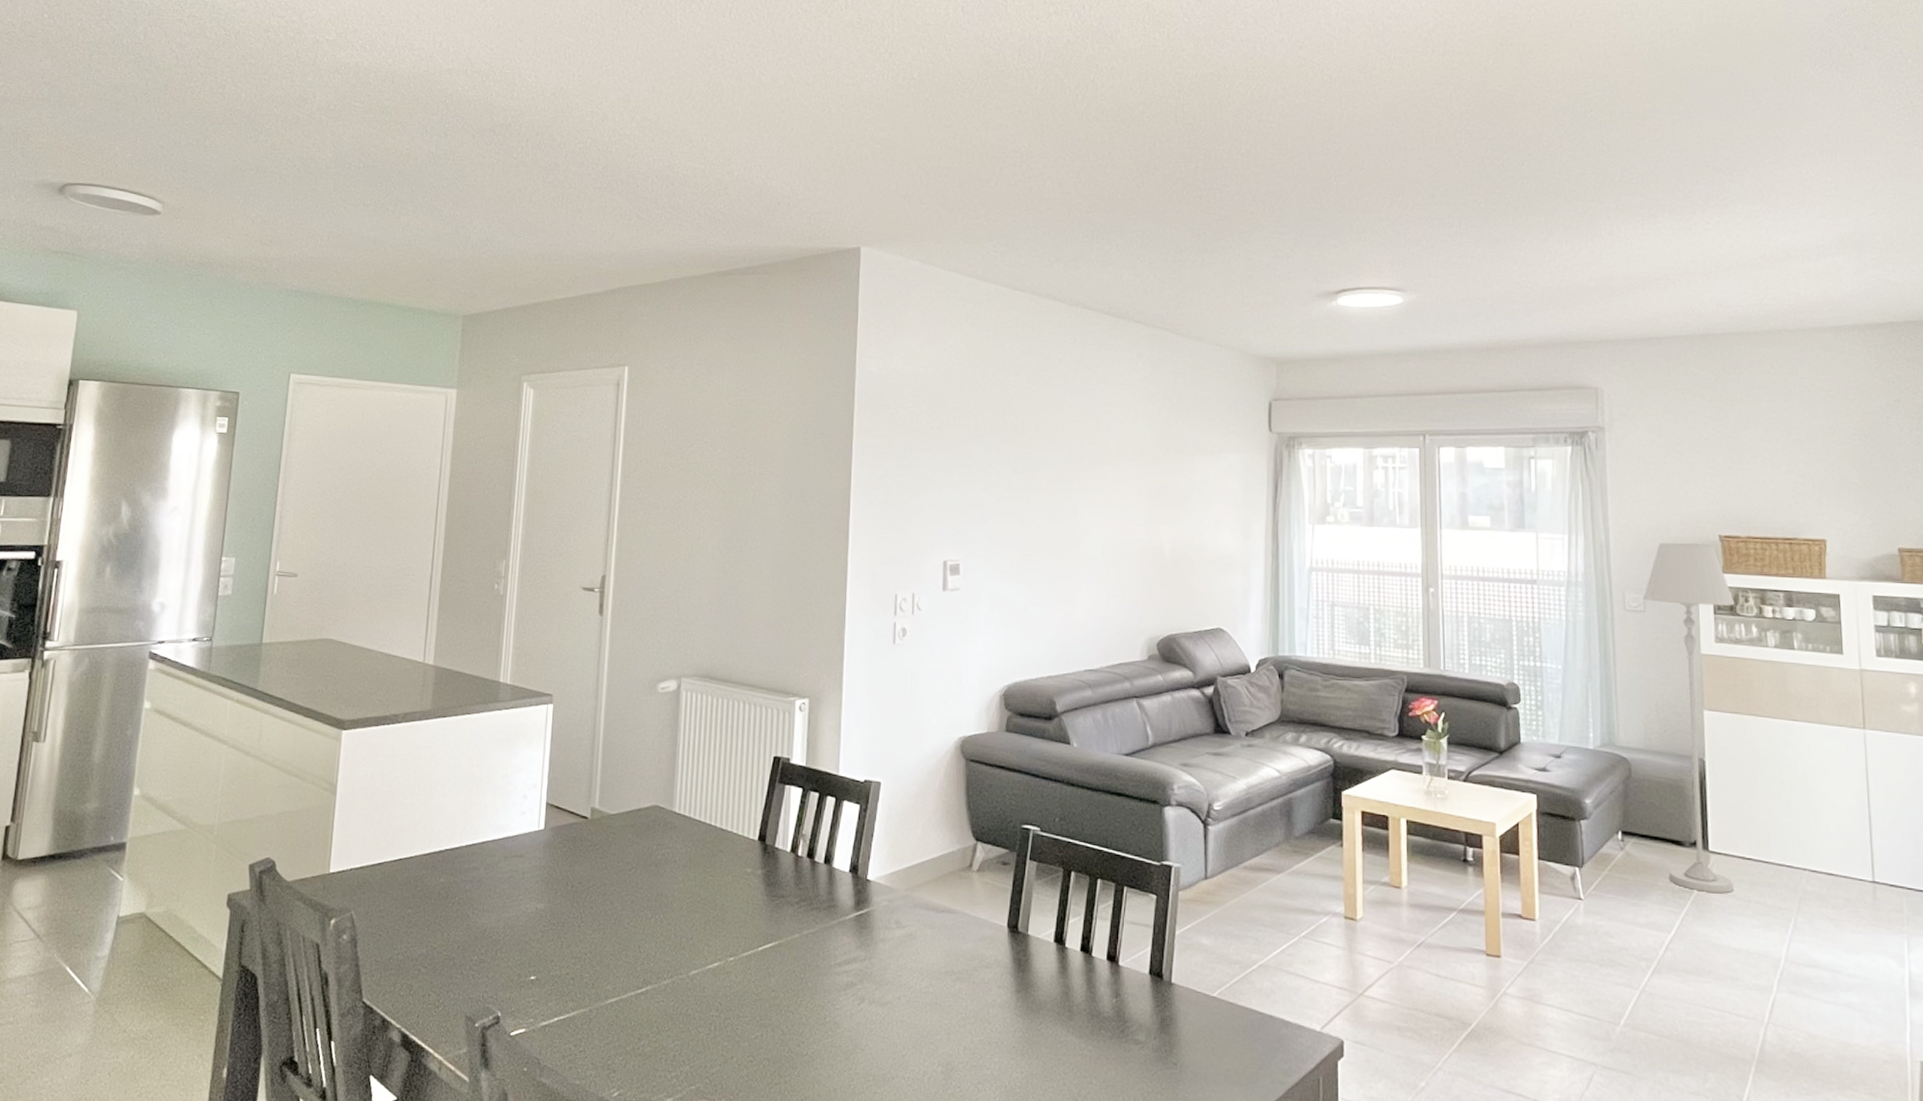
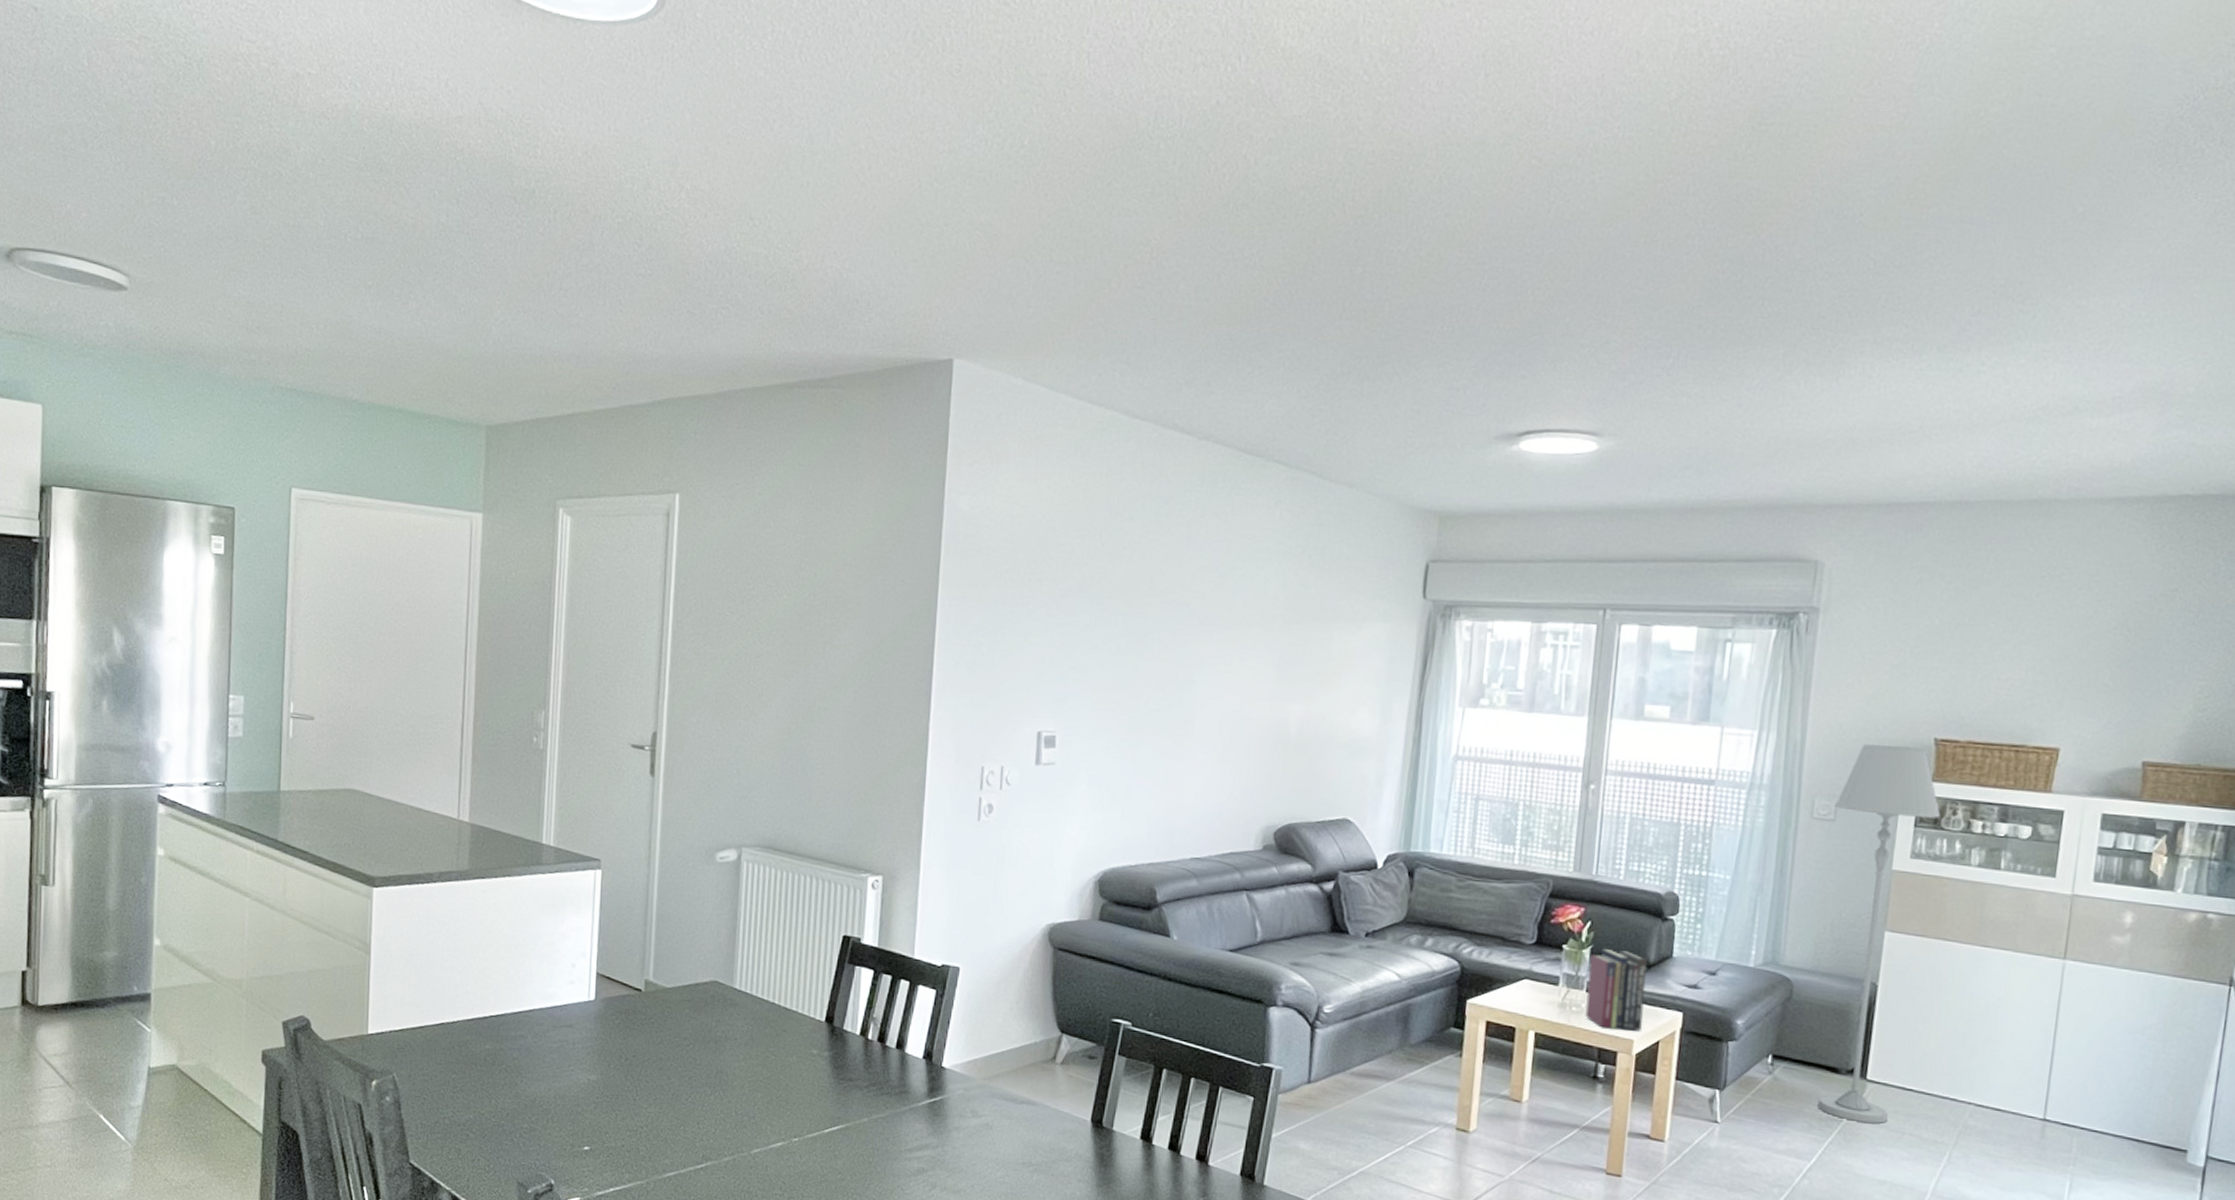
books: none [1447,737,1502,814] -> present [1585,949,1647,1031]

